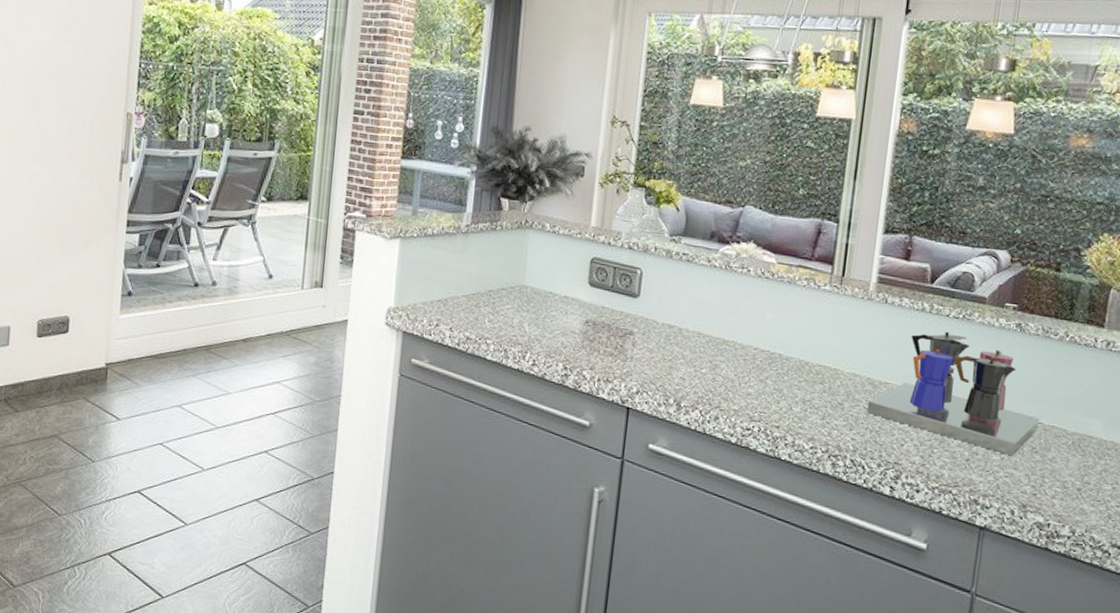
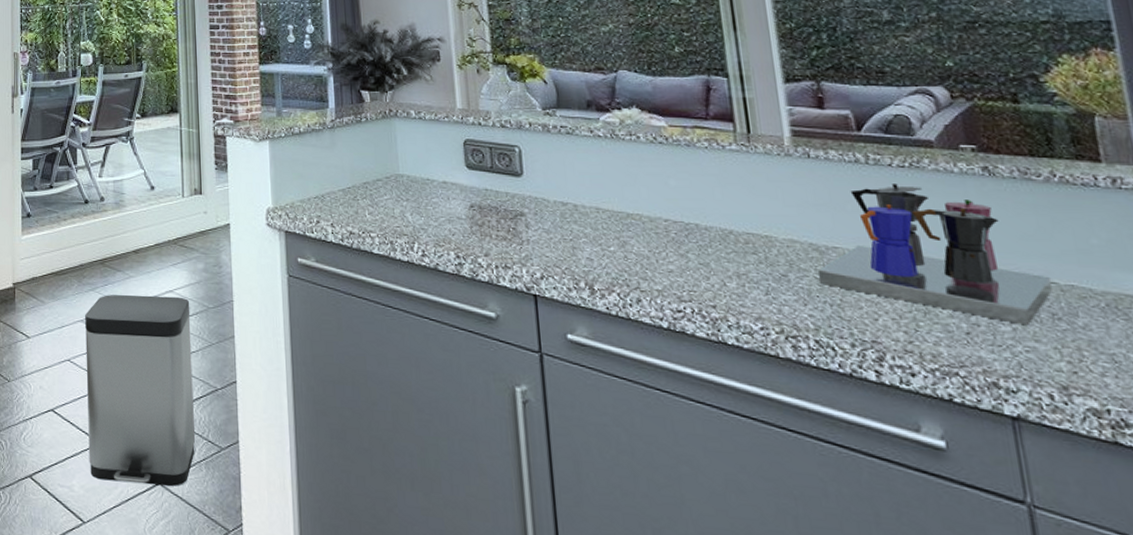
pedal bin: none [173,381,296,566] -> present [85,294,195,486]

